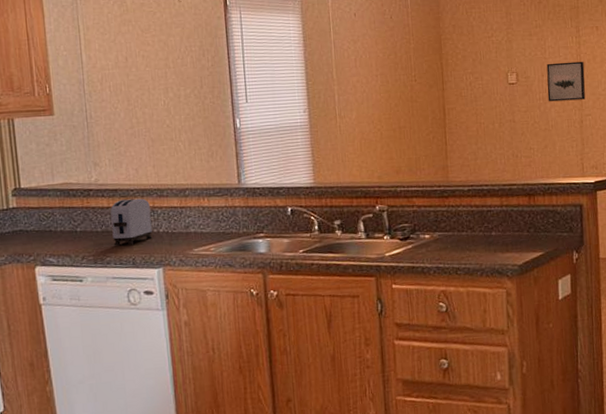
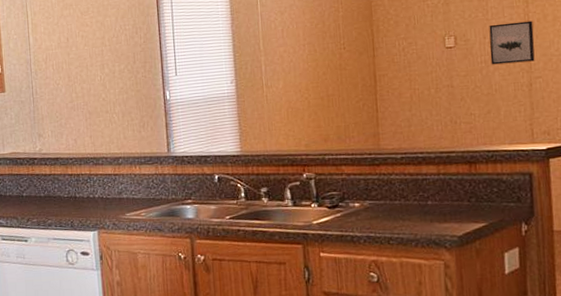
toaster: present [110,198,153,246] -> none [52,166,89,210]

